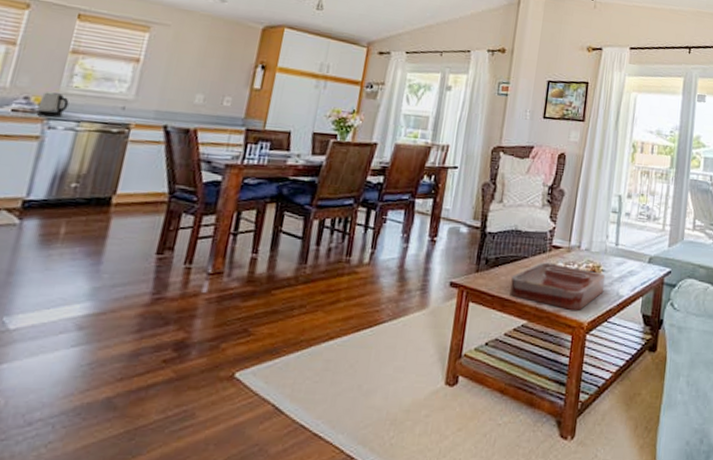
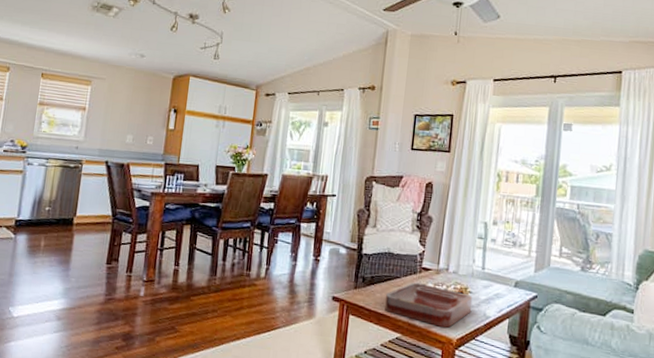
kettle: present [35,92,70,118] -> none [19,136,40,156]

